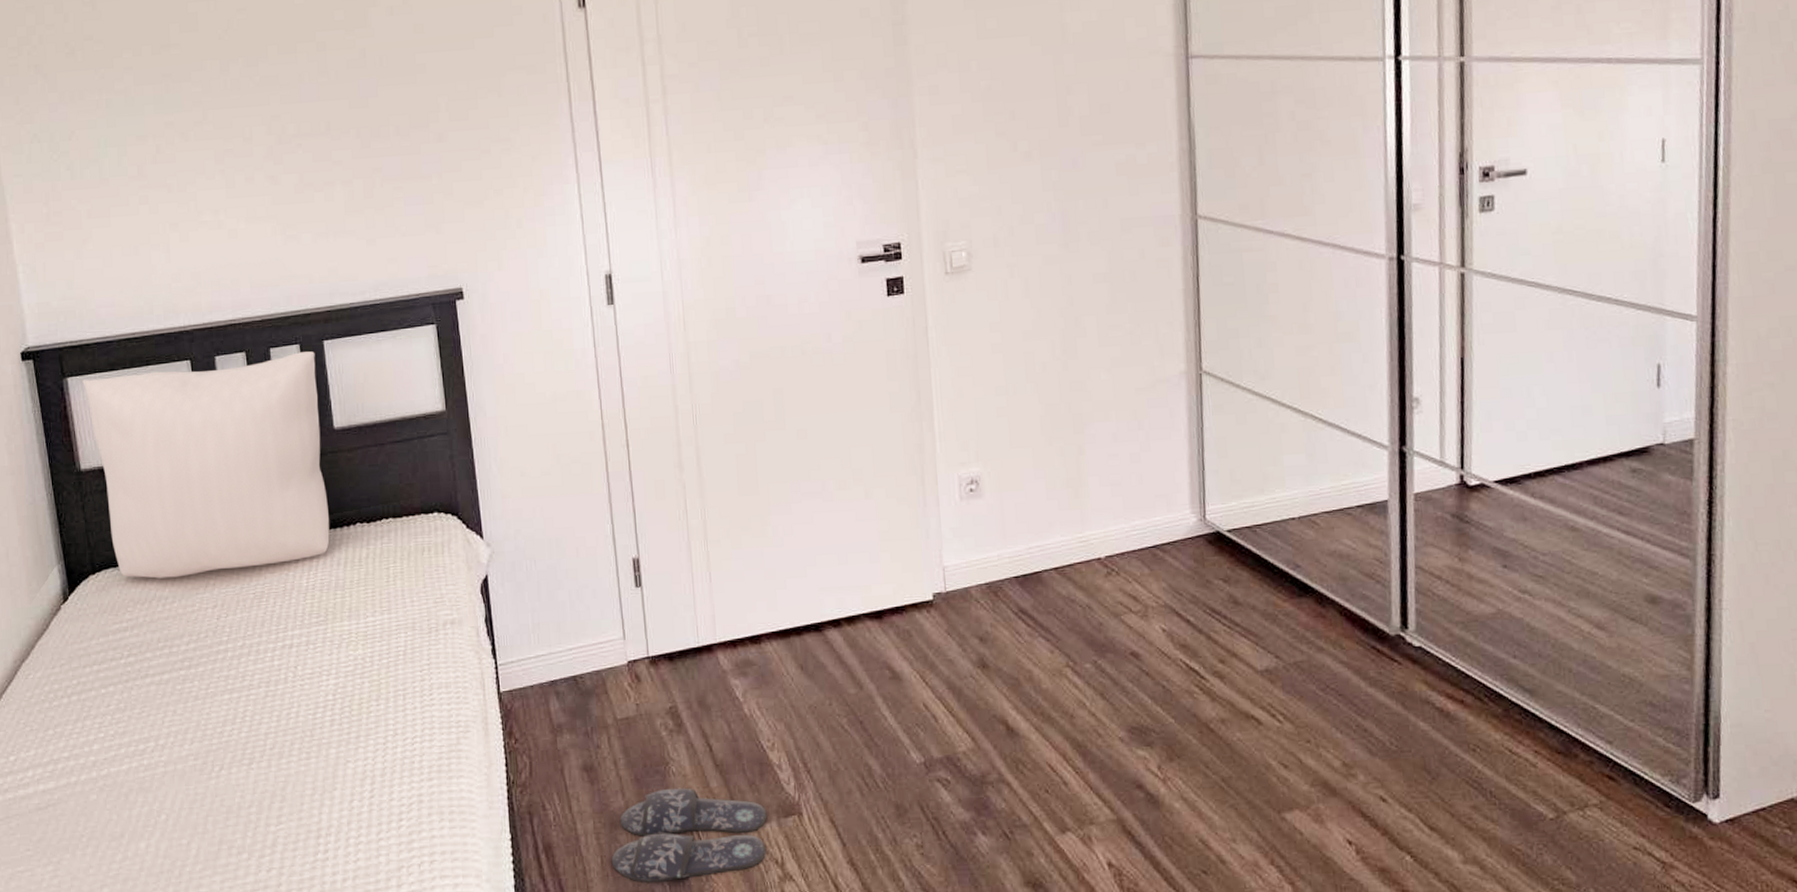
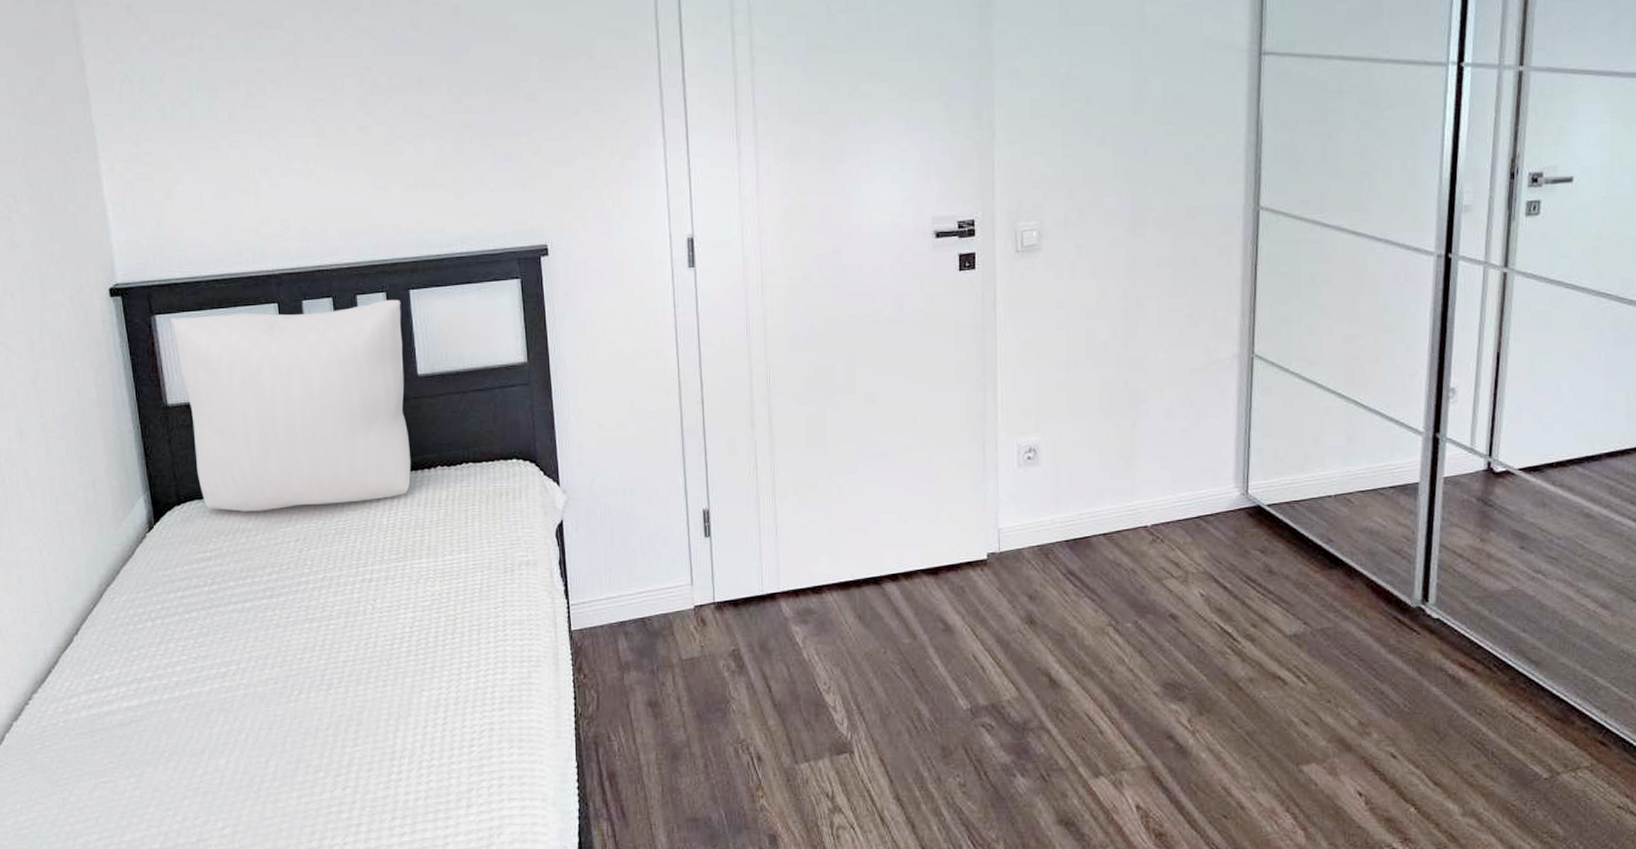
slippers: present [611,788,767,882] -> none [671,724,820,810]

